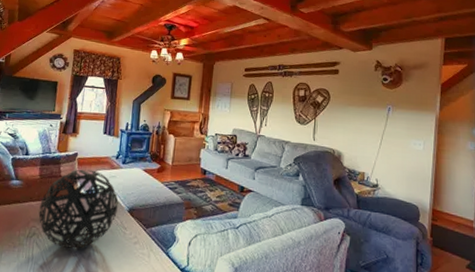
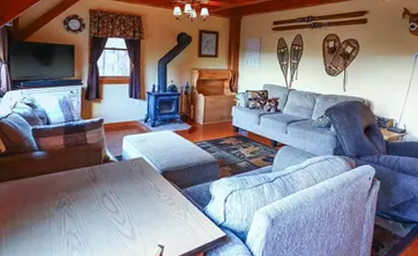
decorative orb: present [38,169,119,250] -> none [67,135,150,216]

